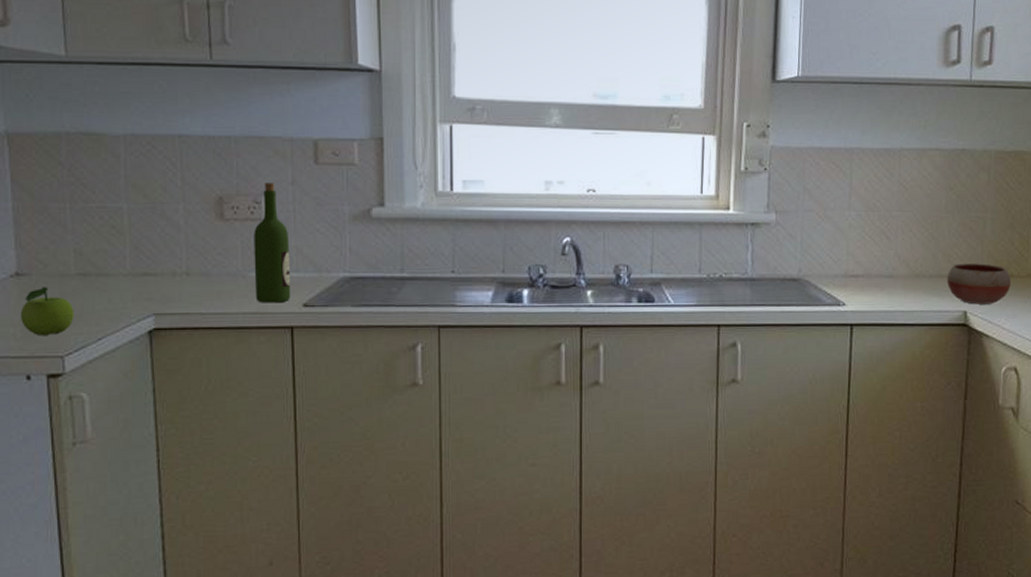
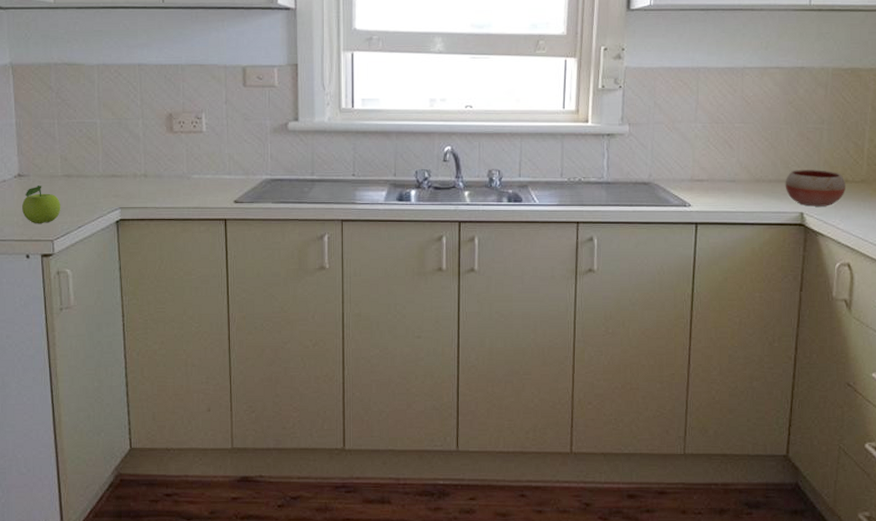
wine bottle: present [254,183,291,303] -> none [196,102,225,200]

